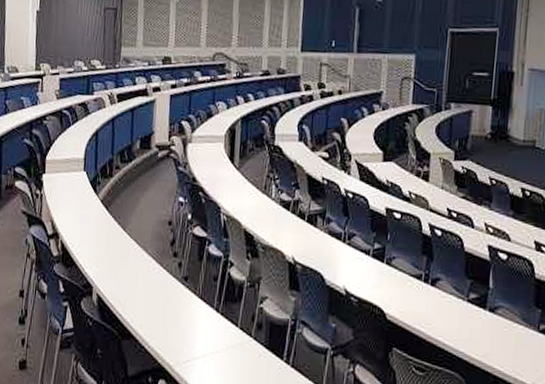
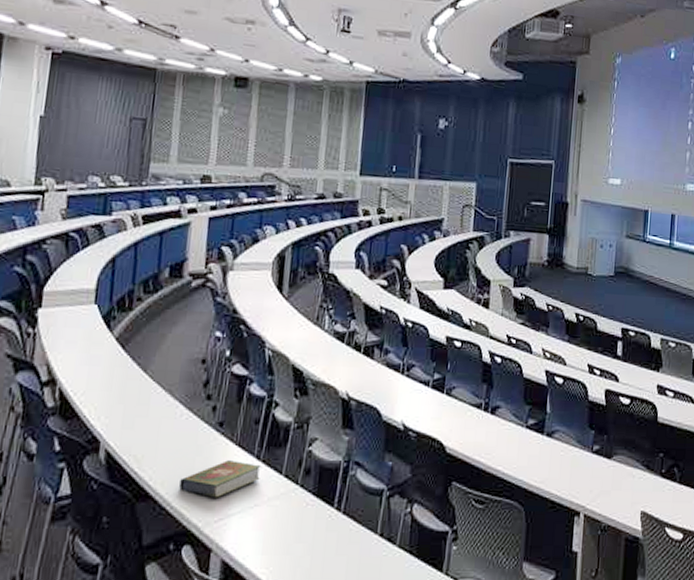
book: none [154,310,220,343] -> present [179,460,261,498]

